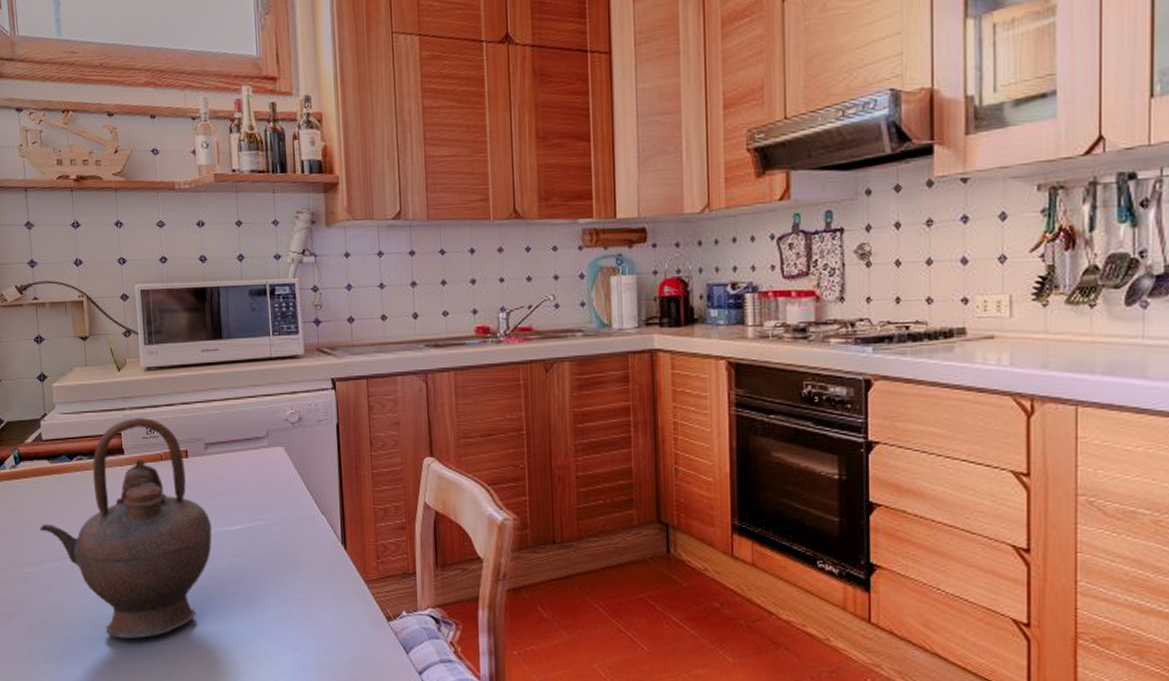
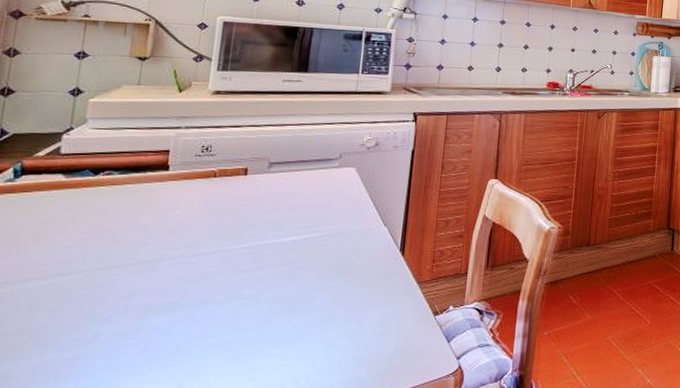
teapot: present [39,418,212,639] -> none [31,136,262,354]

